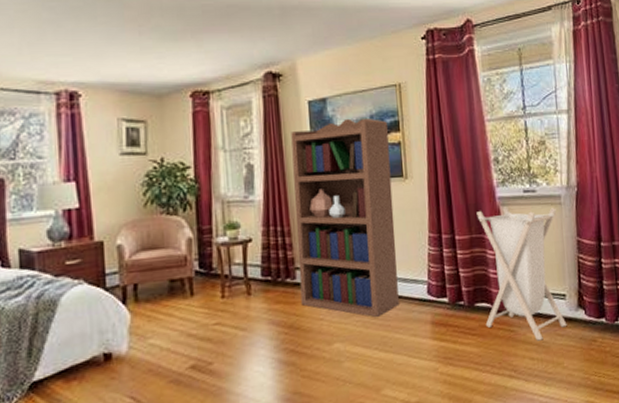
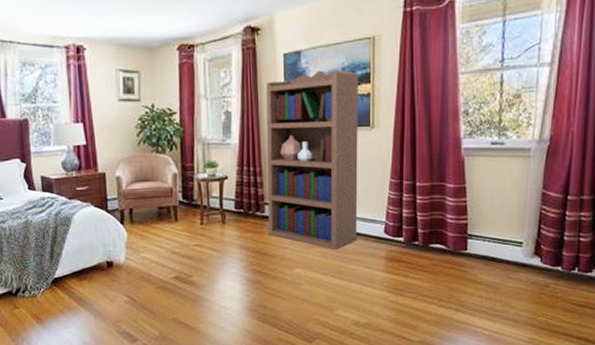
laundry hamper: present [476,206,567,341] -> none [437,157,524,282]

